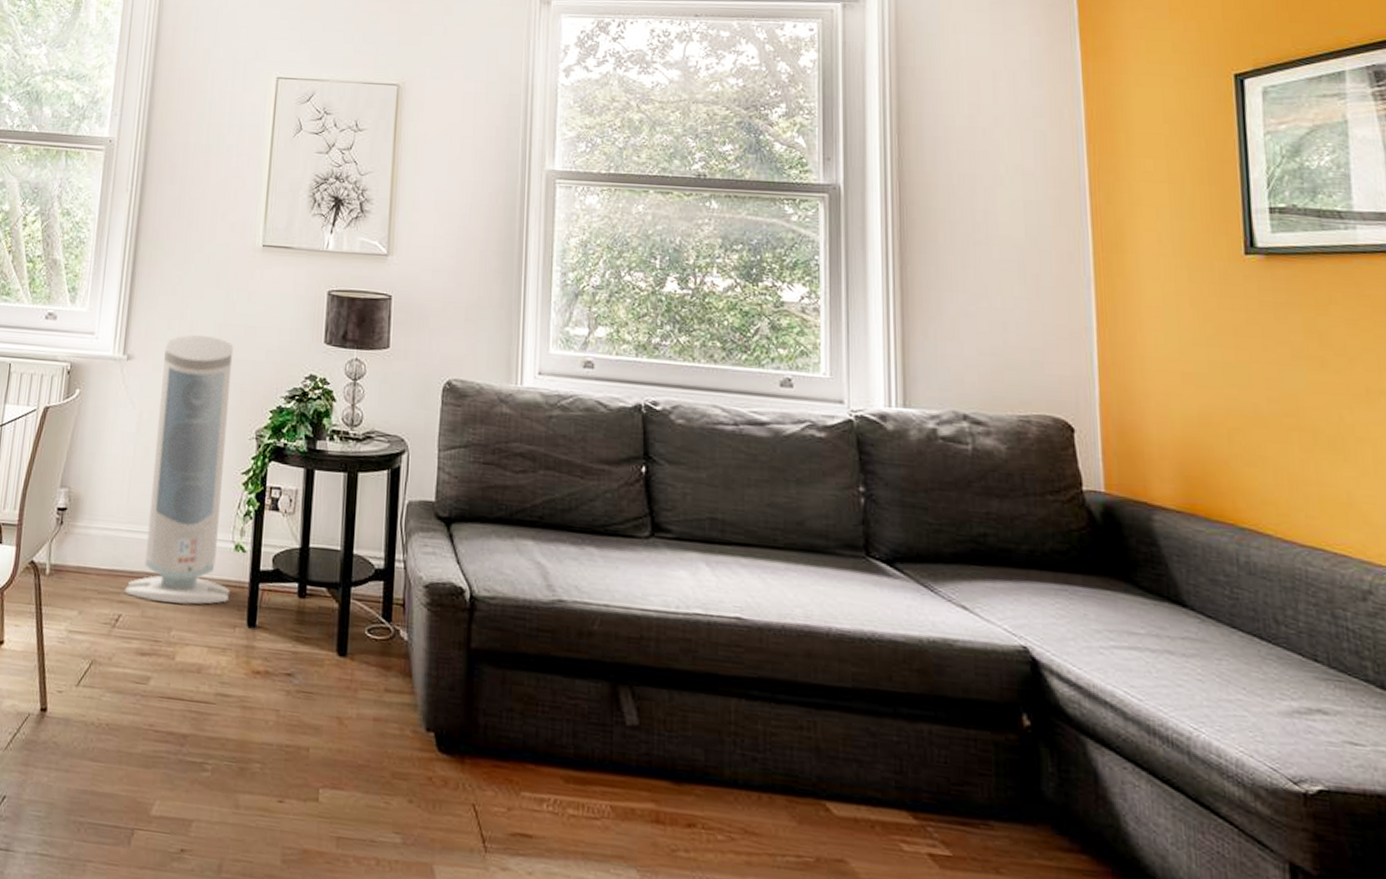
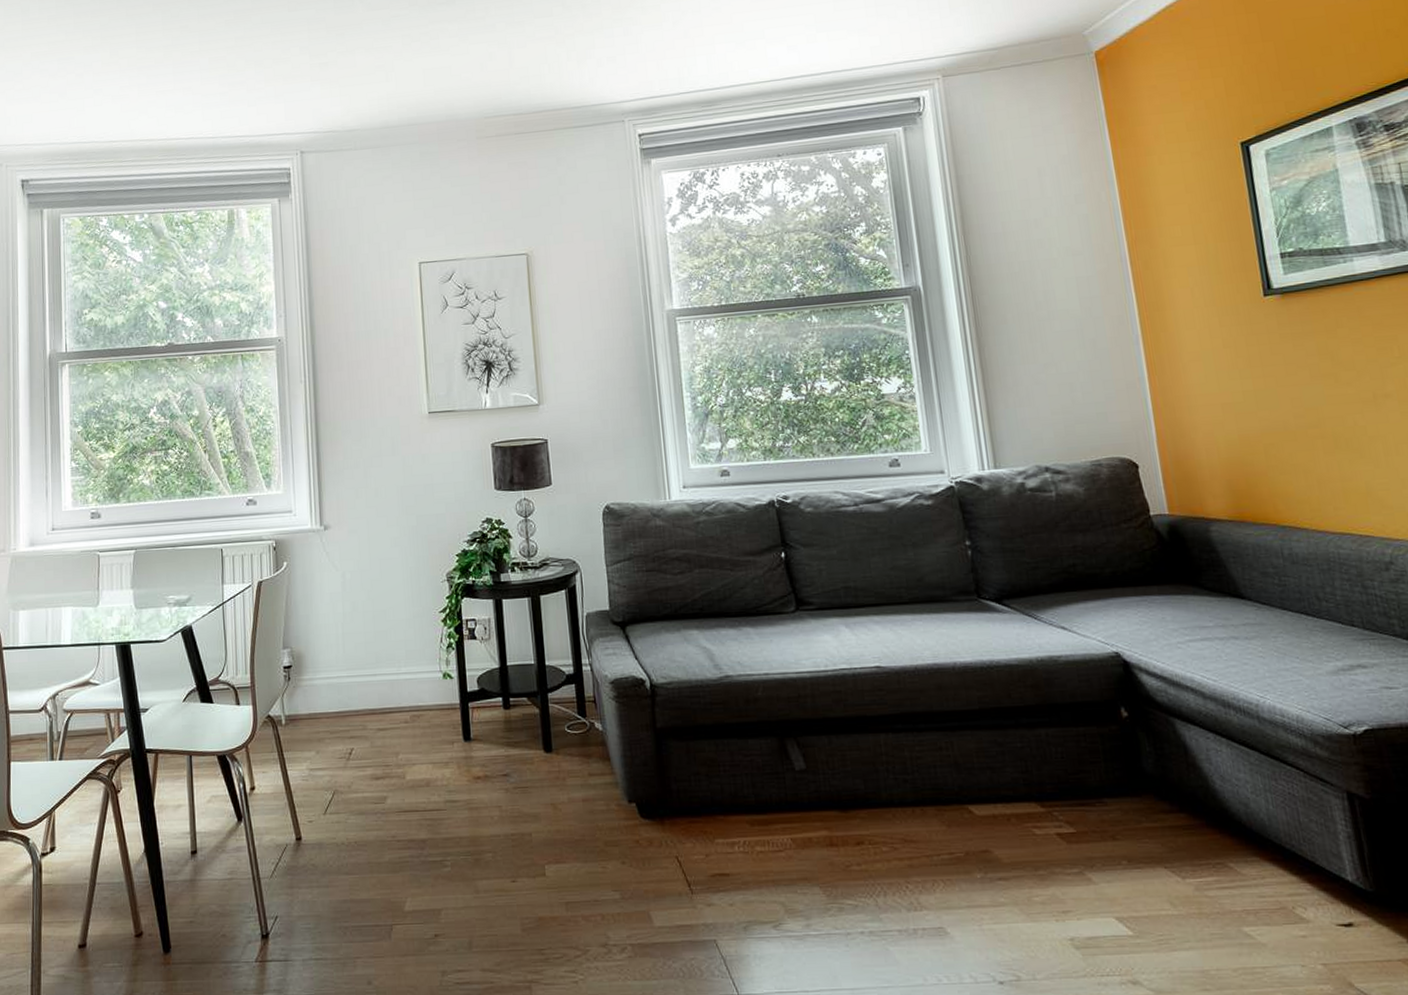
air purifier: present [125,335,234,605] -> none [353,498,445,732]

